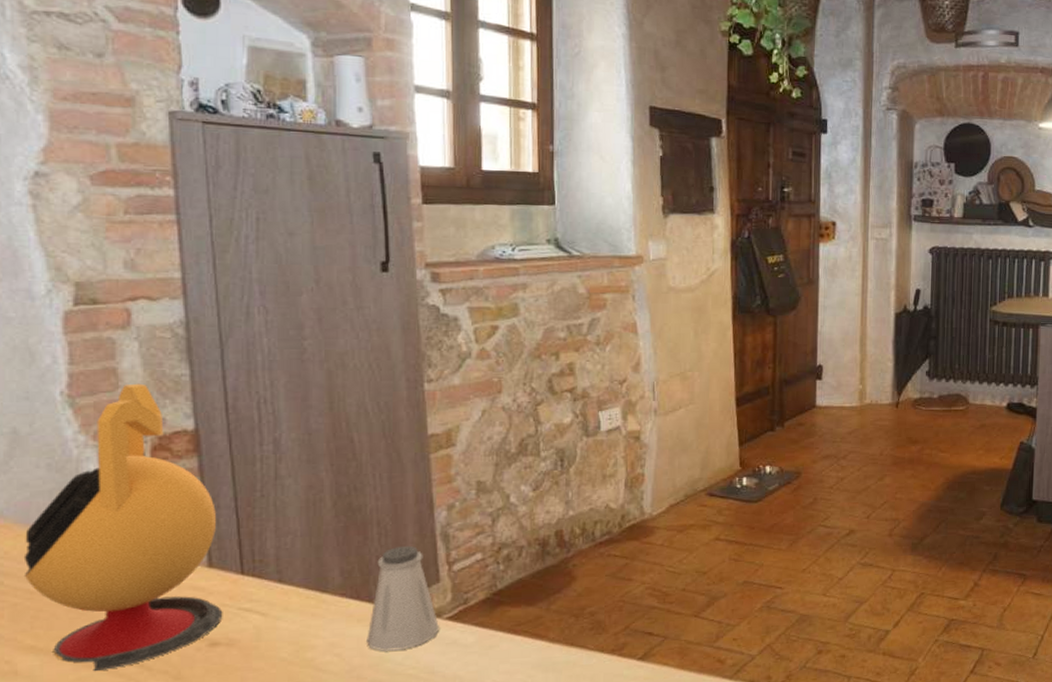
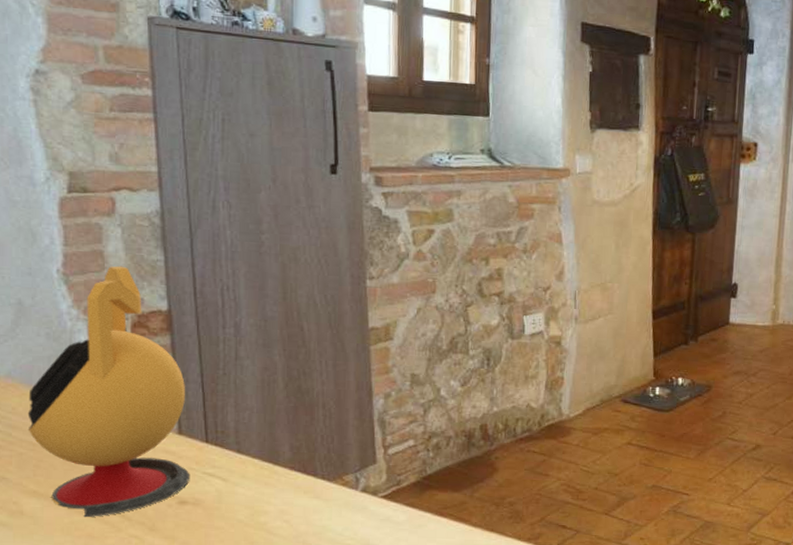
saltshaker: present [367,545,439,652] -> none [312,428,375,523]

